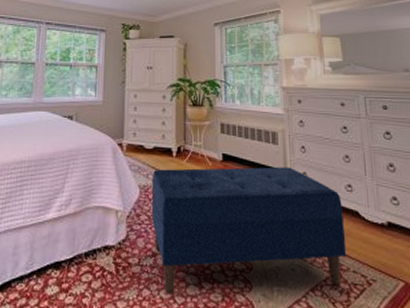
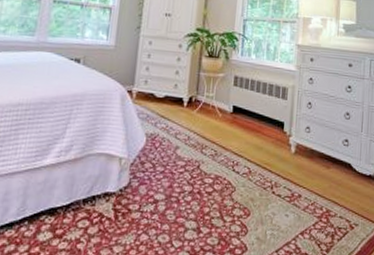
bench: present [151,166,346,296] -> none [155,118,338,240]

